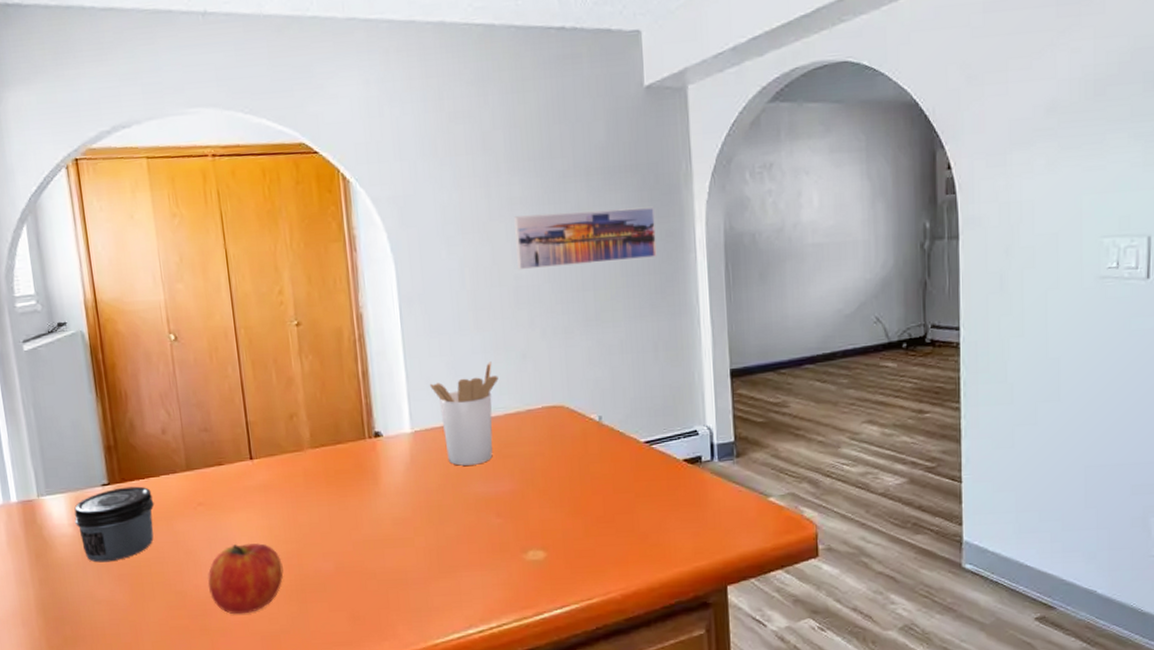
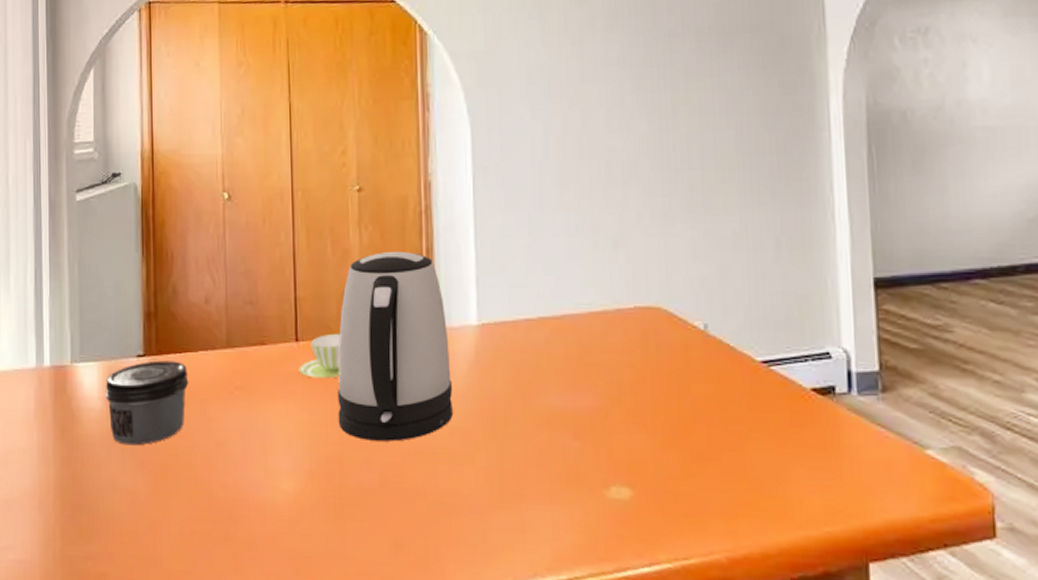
fruit: present [207,543,284,615] -> none [238,440,321,526]
cup: none [255,449,293,489] -> present [299,333,342,379]
kettle: none [289,375,394,536] -> present [337,251,453,442]
utensil holder: present [430,361,499,466] -> none [503,247,583,371]
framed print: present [514,206,657,271] -> none [610,73,781,142]

